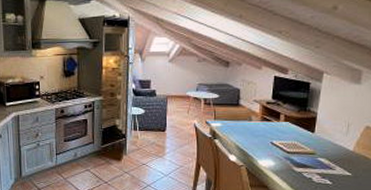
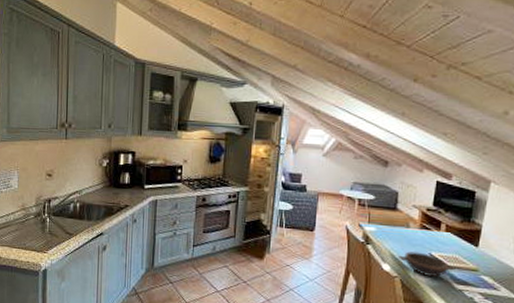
bowl: none [242,142,295,164] -> present [397,251,456,278]

